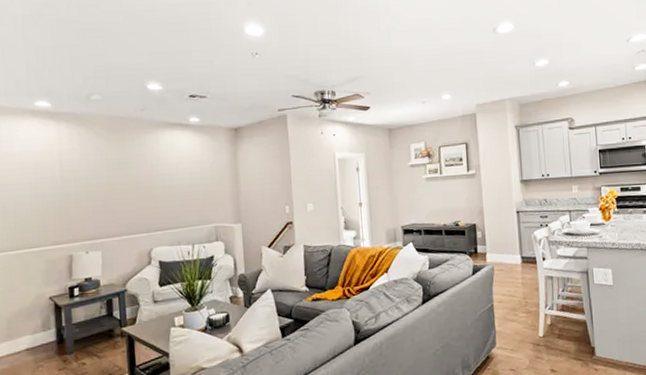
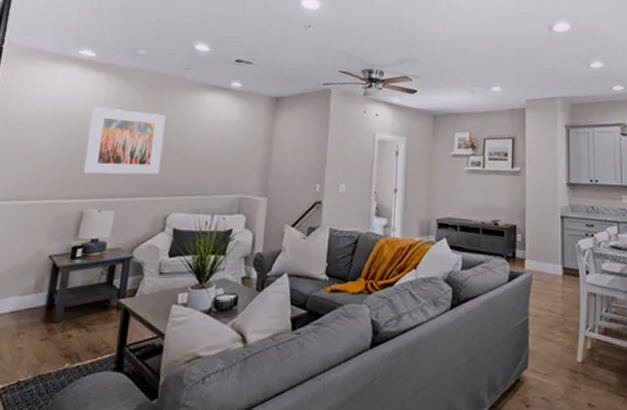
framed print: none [59,155,136,219] -> present [83,107,166,175]

